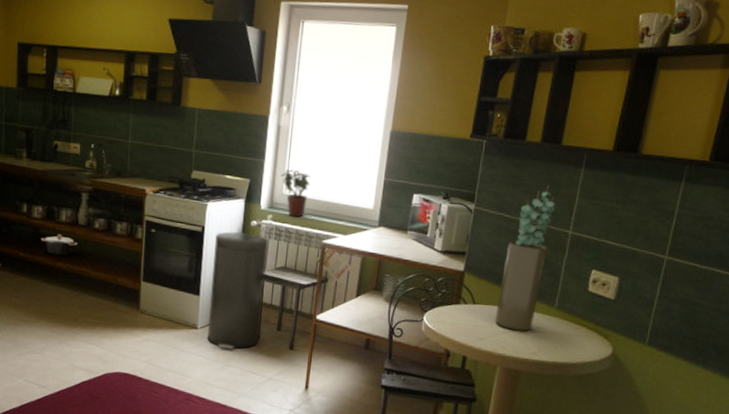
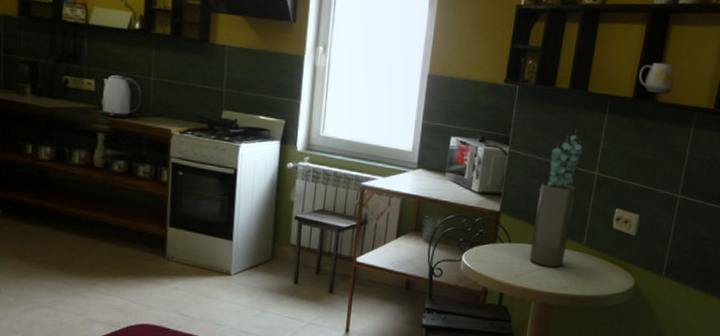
cooking pot: present [41,234,78,256] -> none [49,177,94,201]
kettle: none [86,138,122,179] -> present [102,74,143,118]
pedal bin: present [207,231,269,349] -> none [241,173,306,295]
potted plant: present [281,169,310,218] -> none [318,111,348,160]
mug: none [620,111,662,146] -> present [639,62,675,94]

